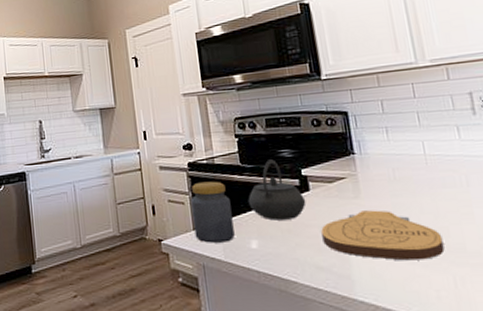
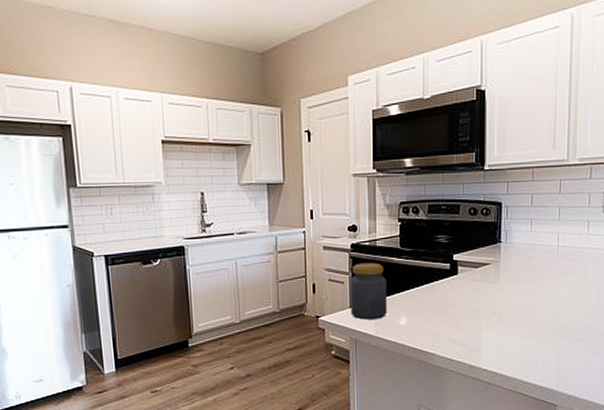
kettle: present [248,159,306,221] -> none [403,244,453,300]
cutting board: present [321,210,445,261] -> none [462,293,557,336]

